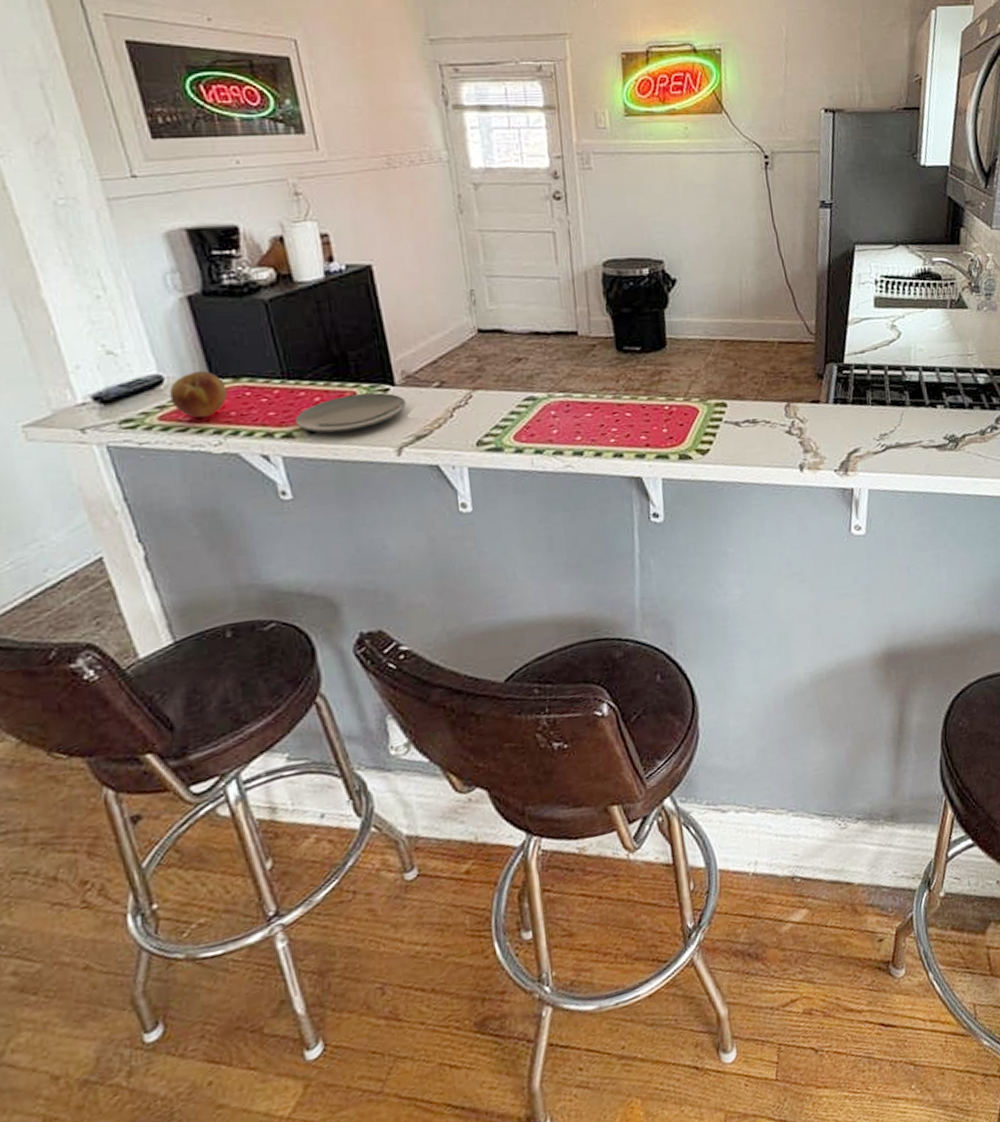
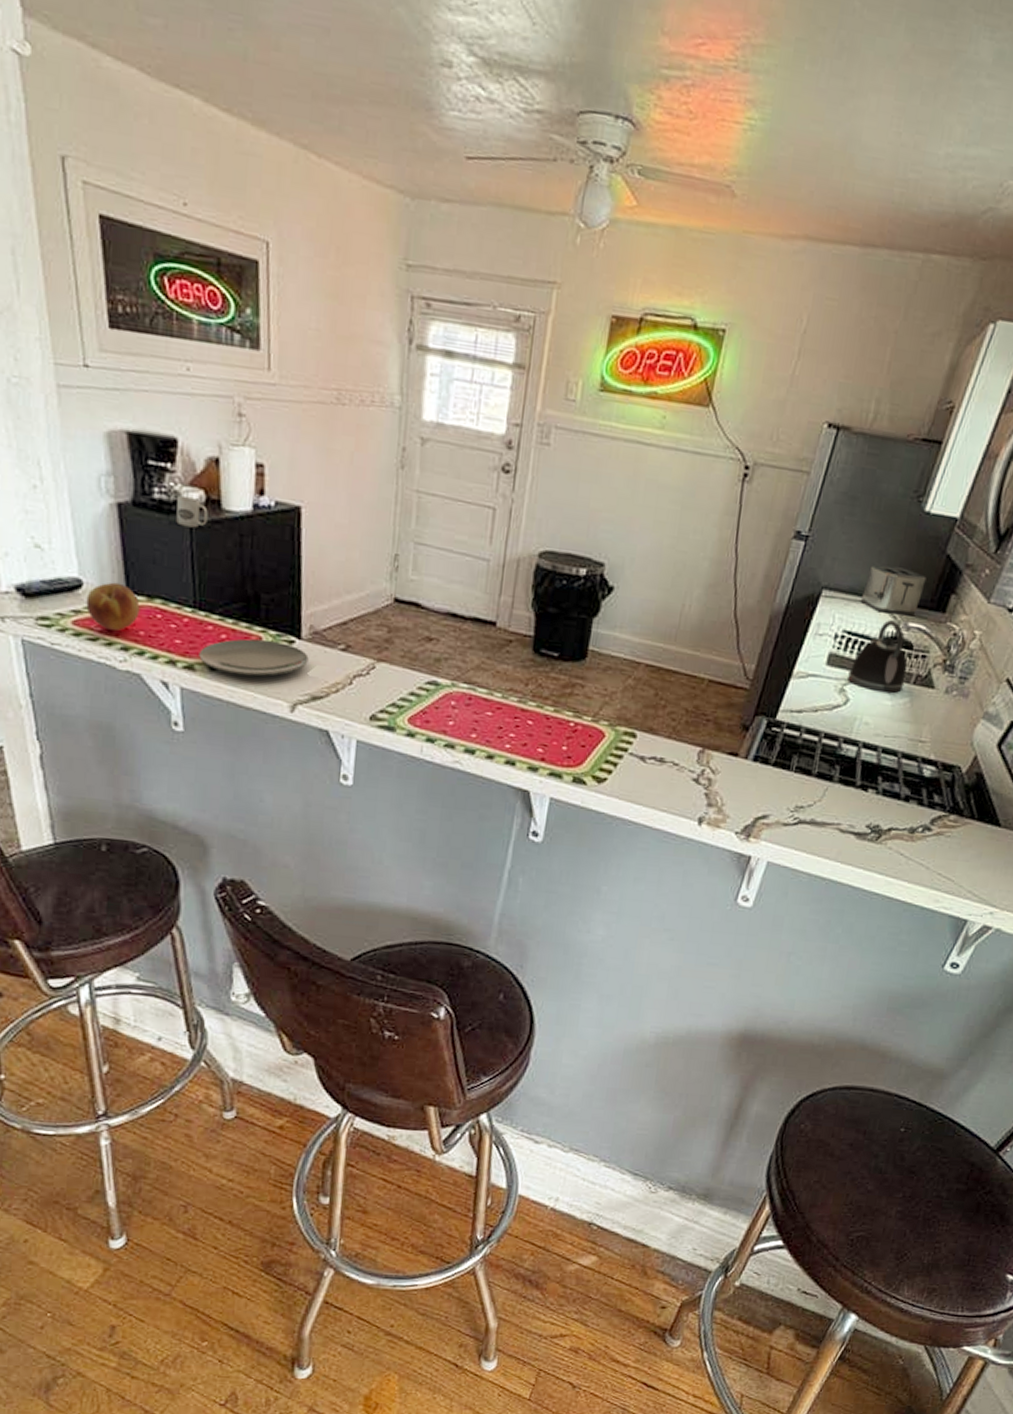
mug: none [248,276,282,305] -> present [176,495,208,528]
toaster: none [888,214,938,256] -> present [861,564,927,617]
kettle: none [894,259,943,322] -> present [848,620,908,693]

